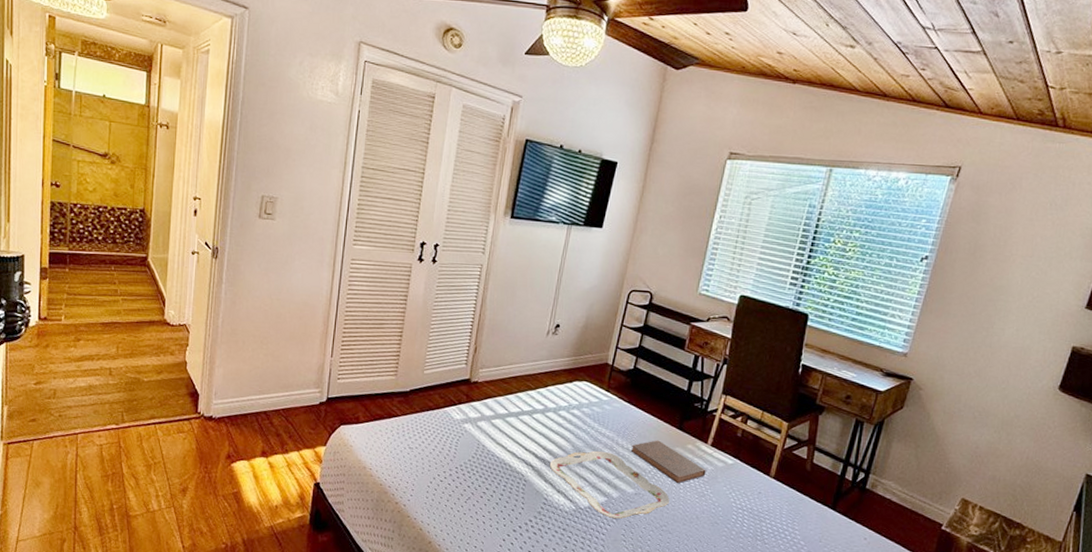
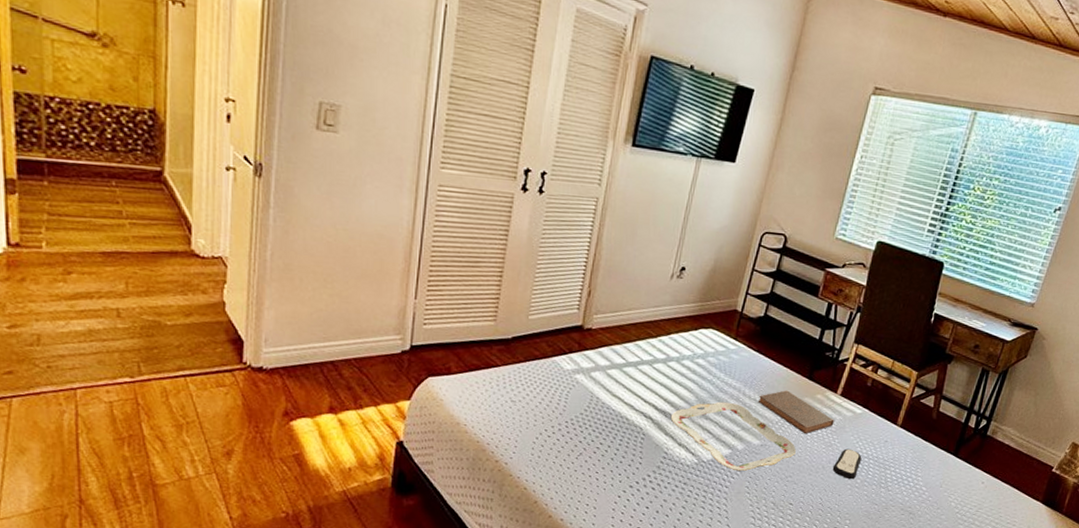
remote control: none [706,499,736,531] -> present [832,448,862,480]

